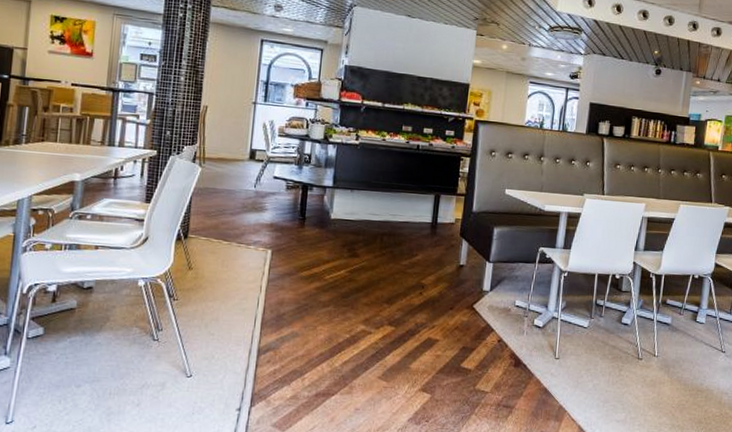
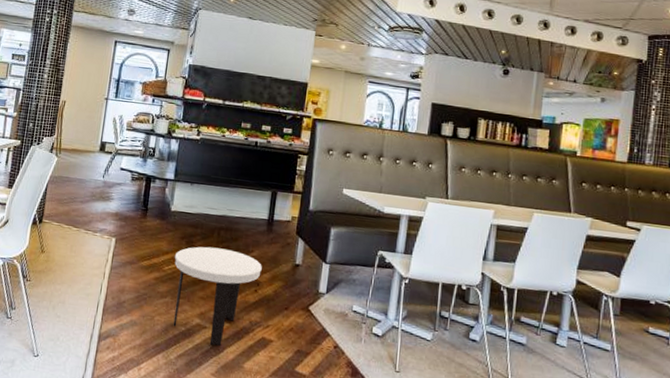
side table: none [336,253,427,350] -> present [173,246,262,346]

